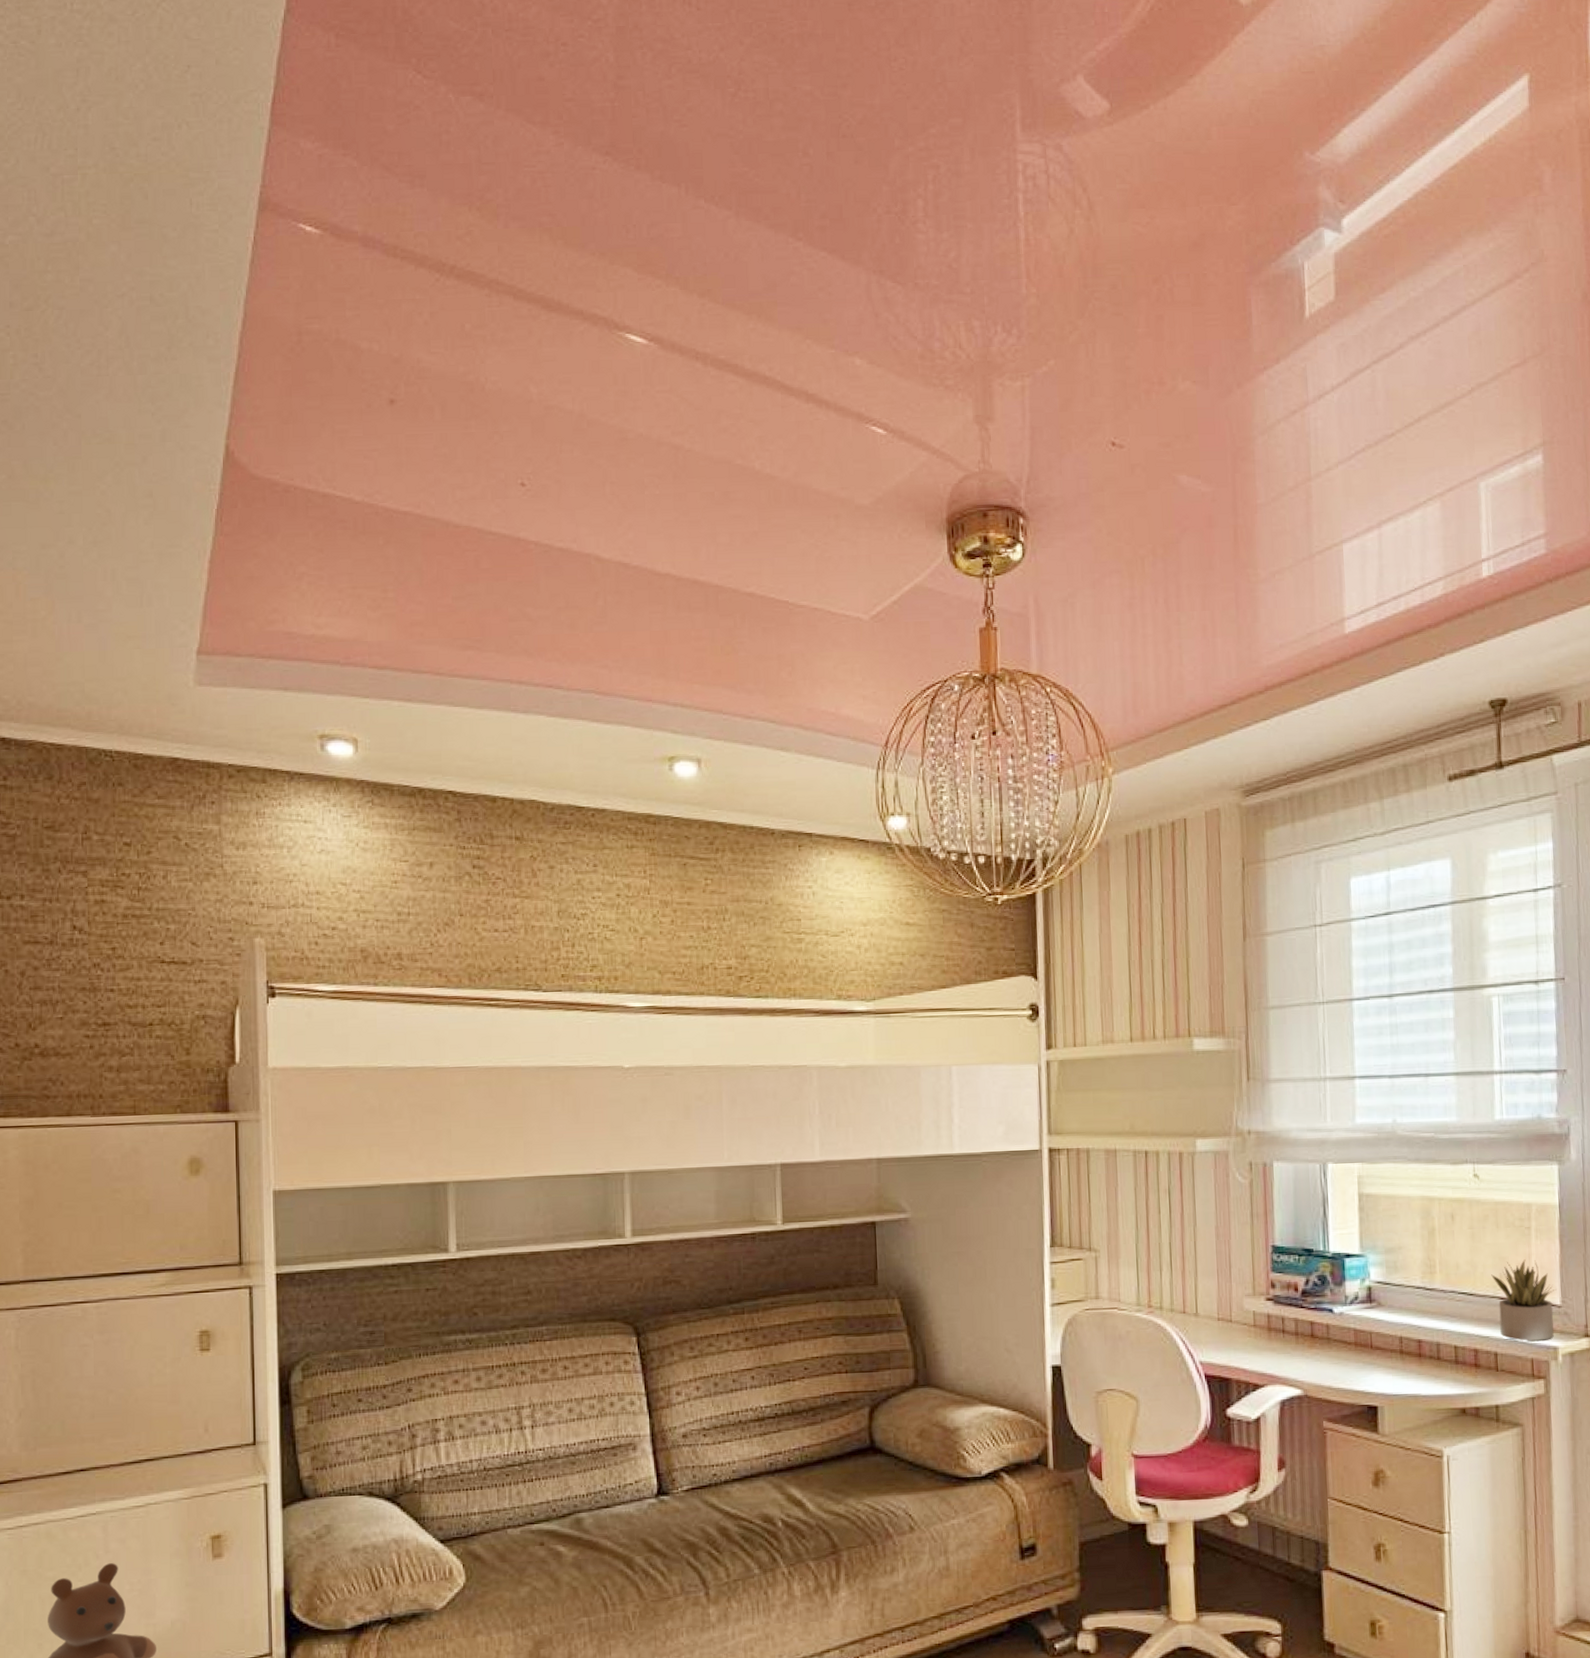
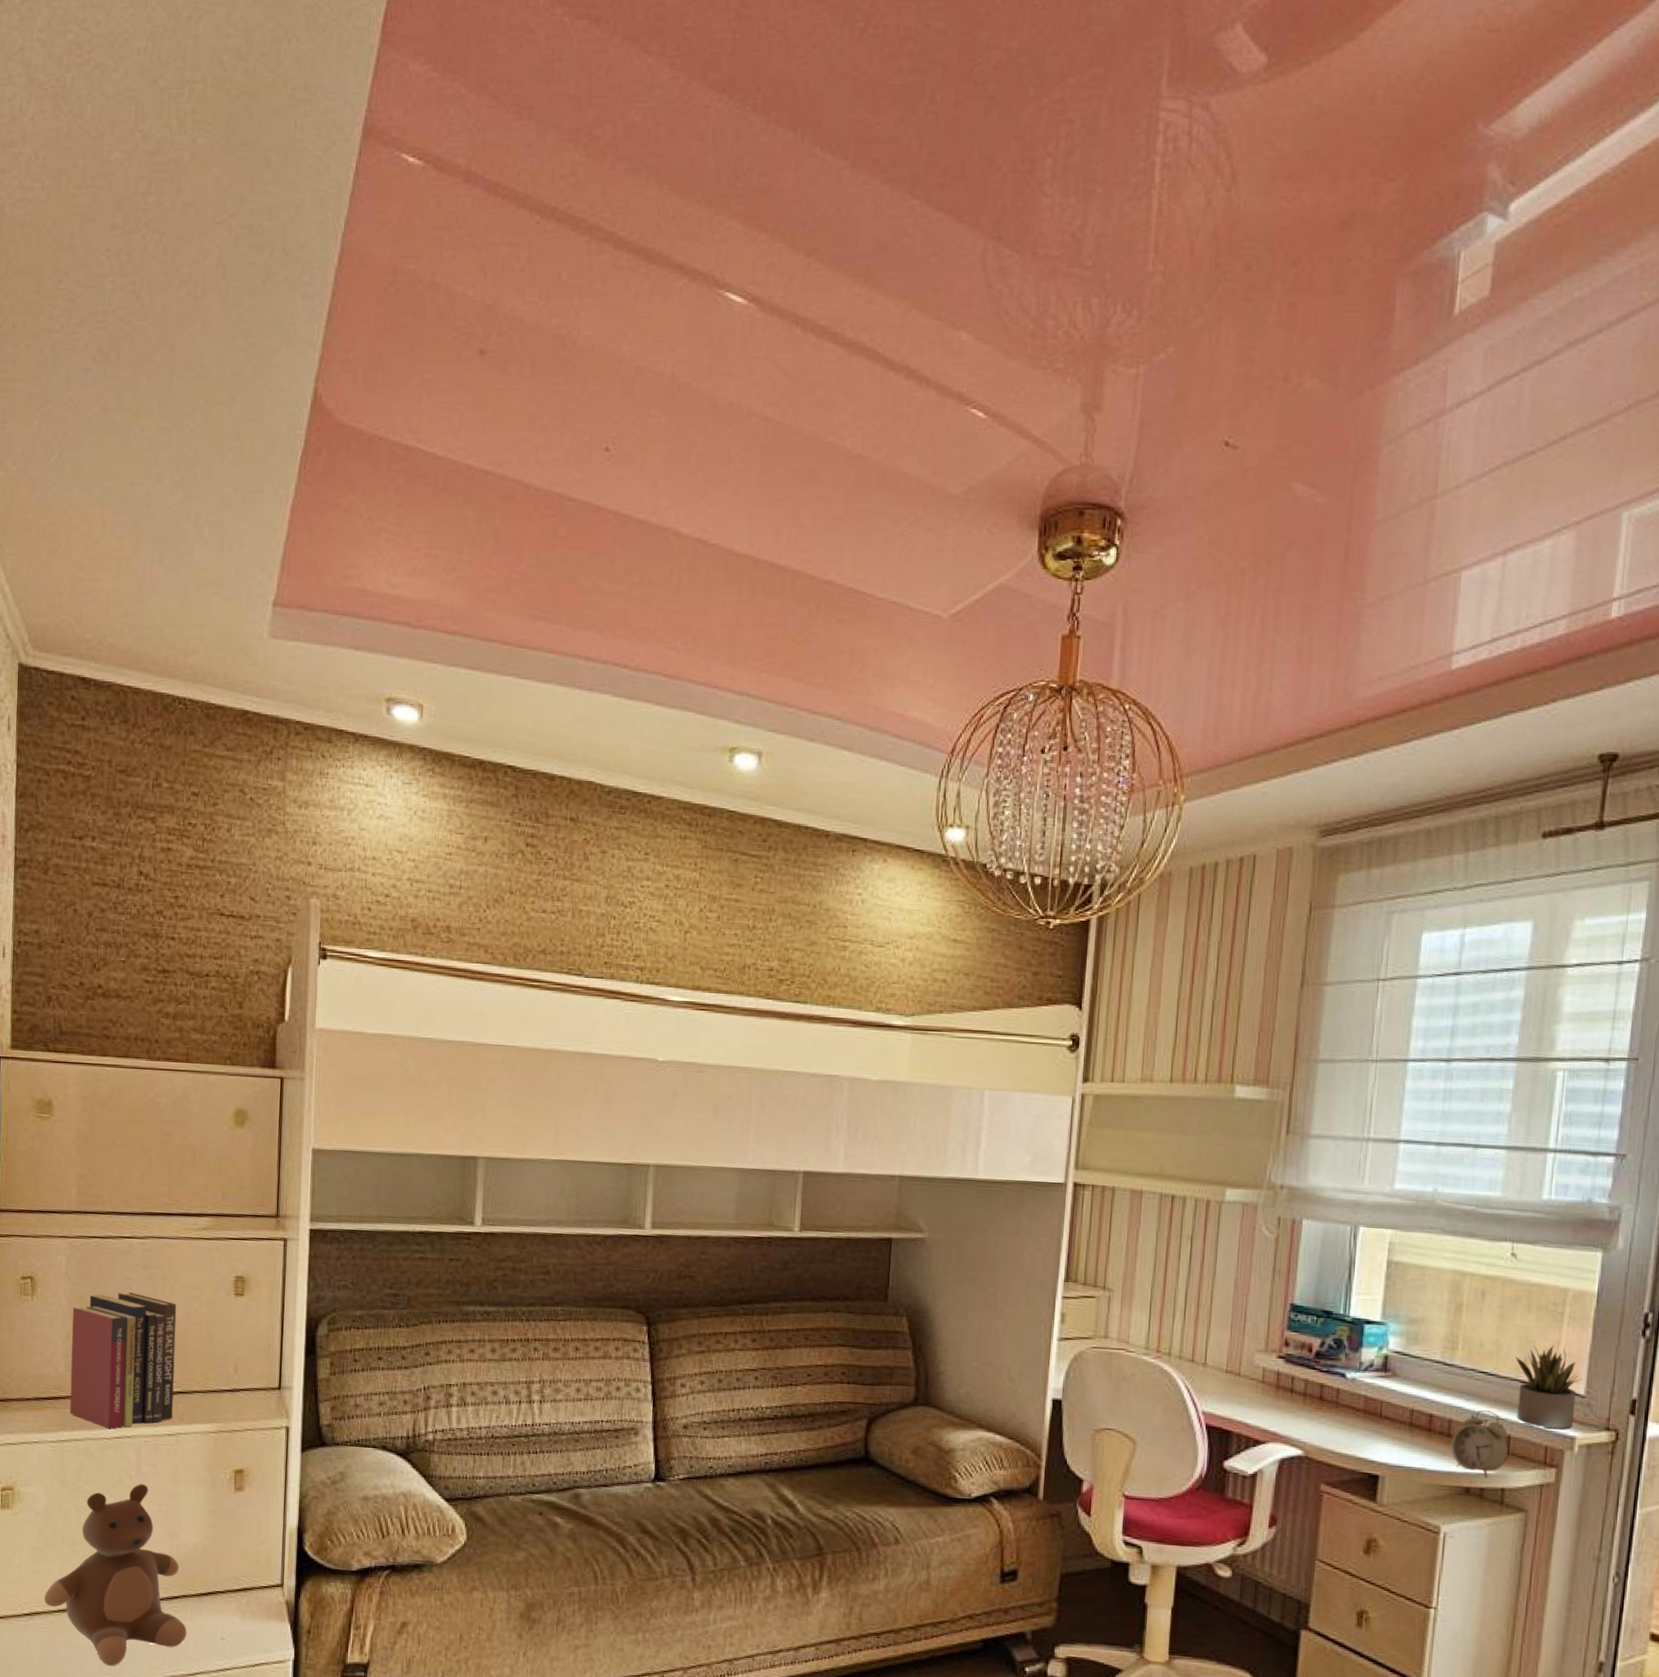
books: none [24,1359,140,1508] -> present [69,1292,177,1429]
alarm clock: none [1441,1330,1498,1395] -> present [1450,1410,1509,1476]

